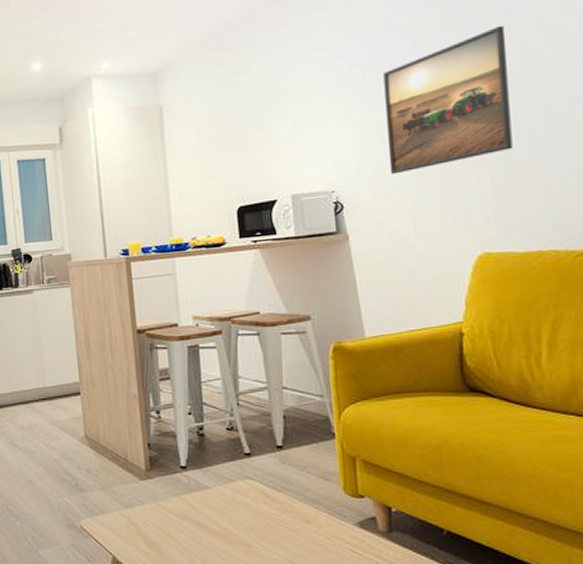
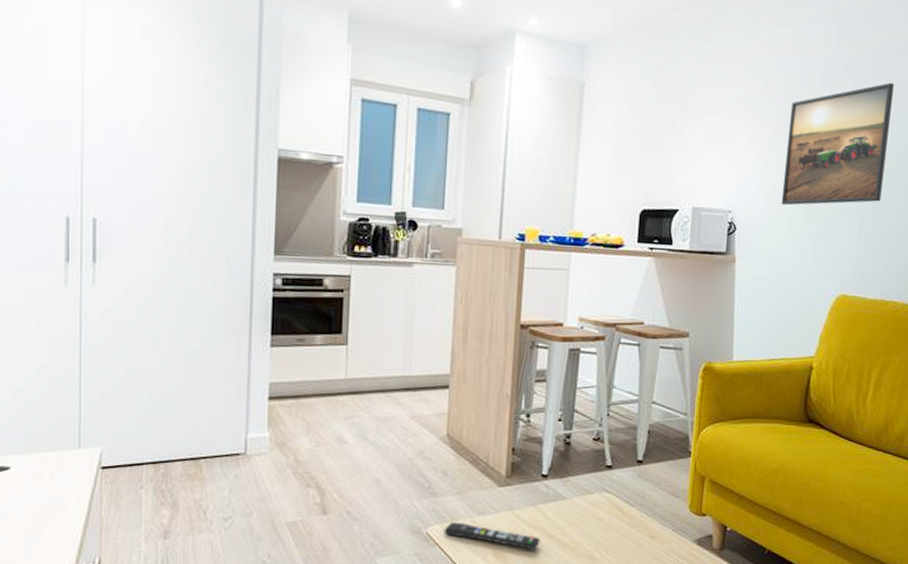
remote control: none [95,514,190,539] -> present [444,521,540,550]

